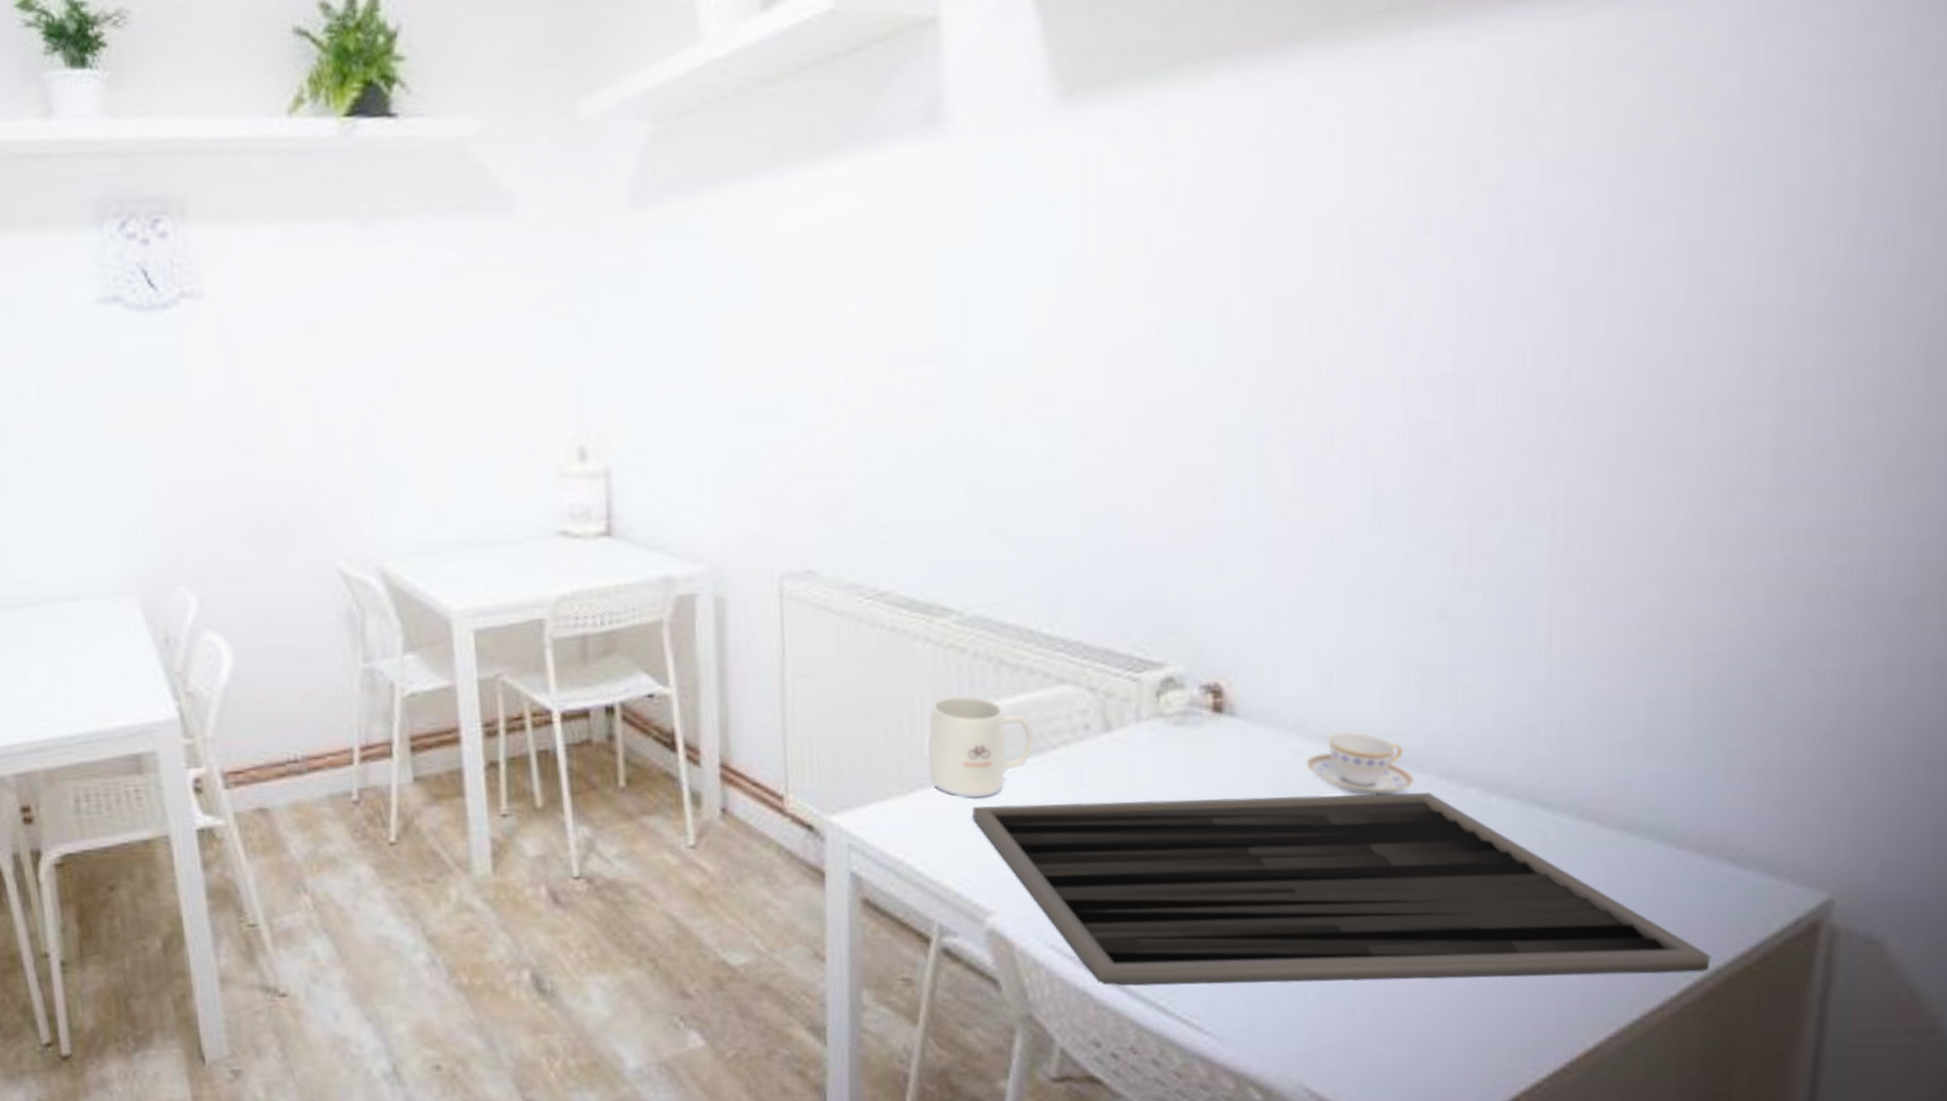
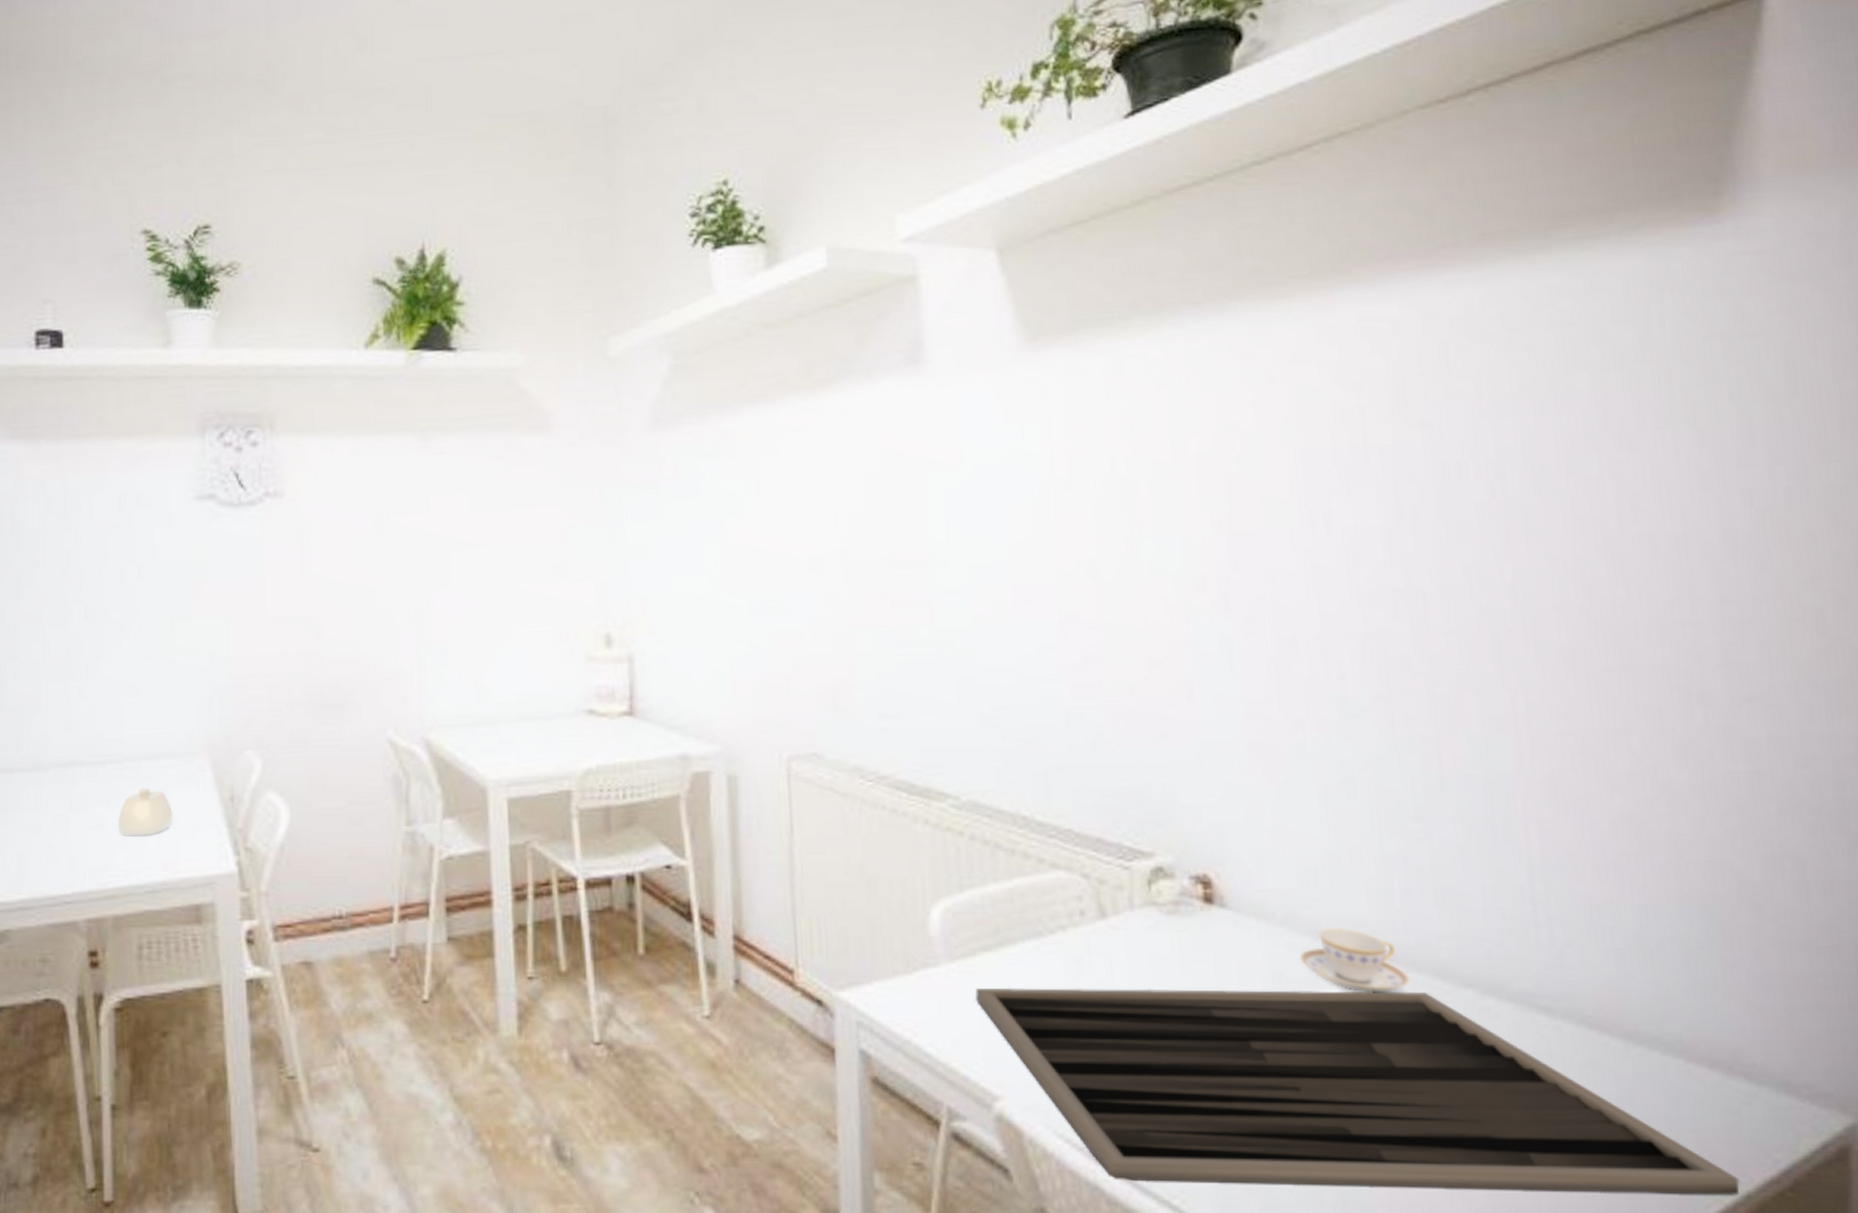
sugar bowl: none [40,631,102,685] -> present [117,787,173,837]
mug: present [927,695,1035,798] -> none [929,878,1033,979]

